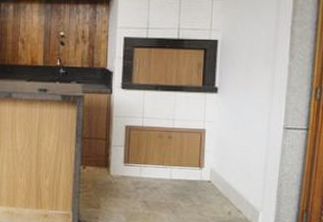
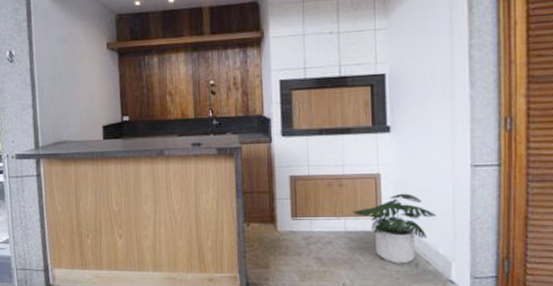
potted plant: none [178,148,251,211] -> present [353,193,437,264]

